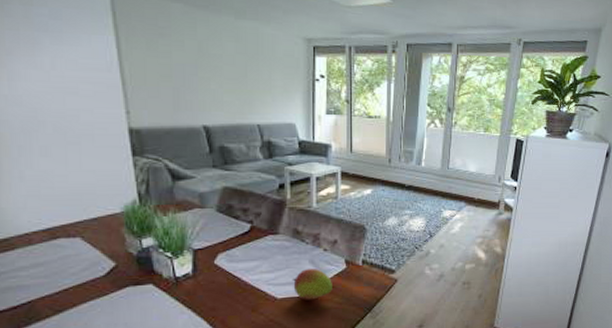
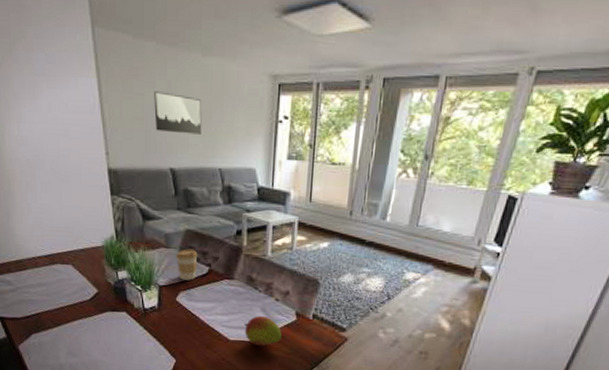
wall art: none [183,50,237,92] -> present [154,91,202,135]
coffee cup: none [212,207,238,241] -> present [175,248,198,281]

